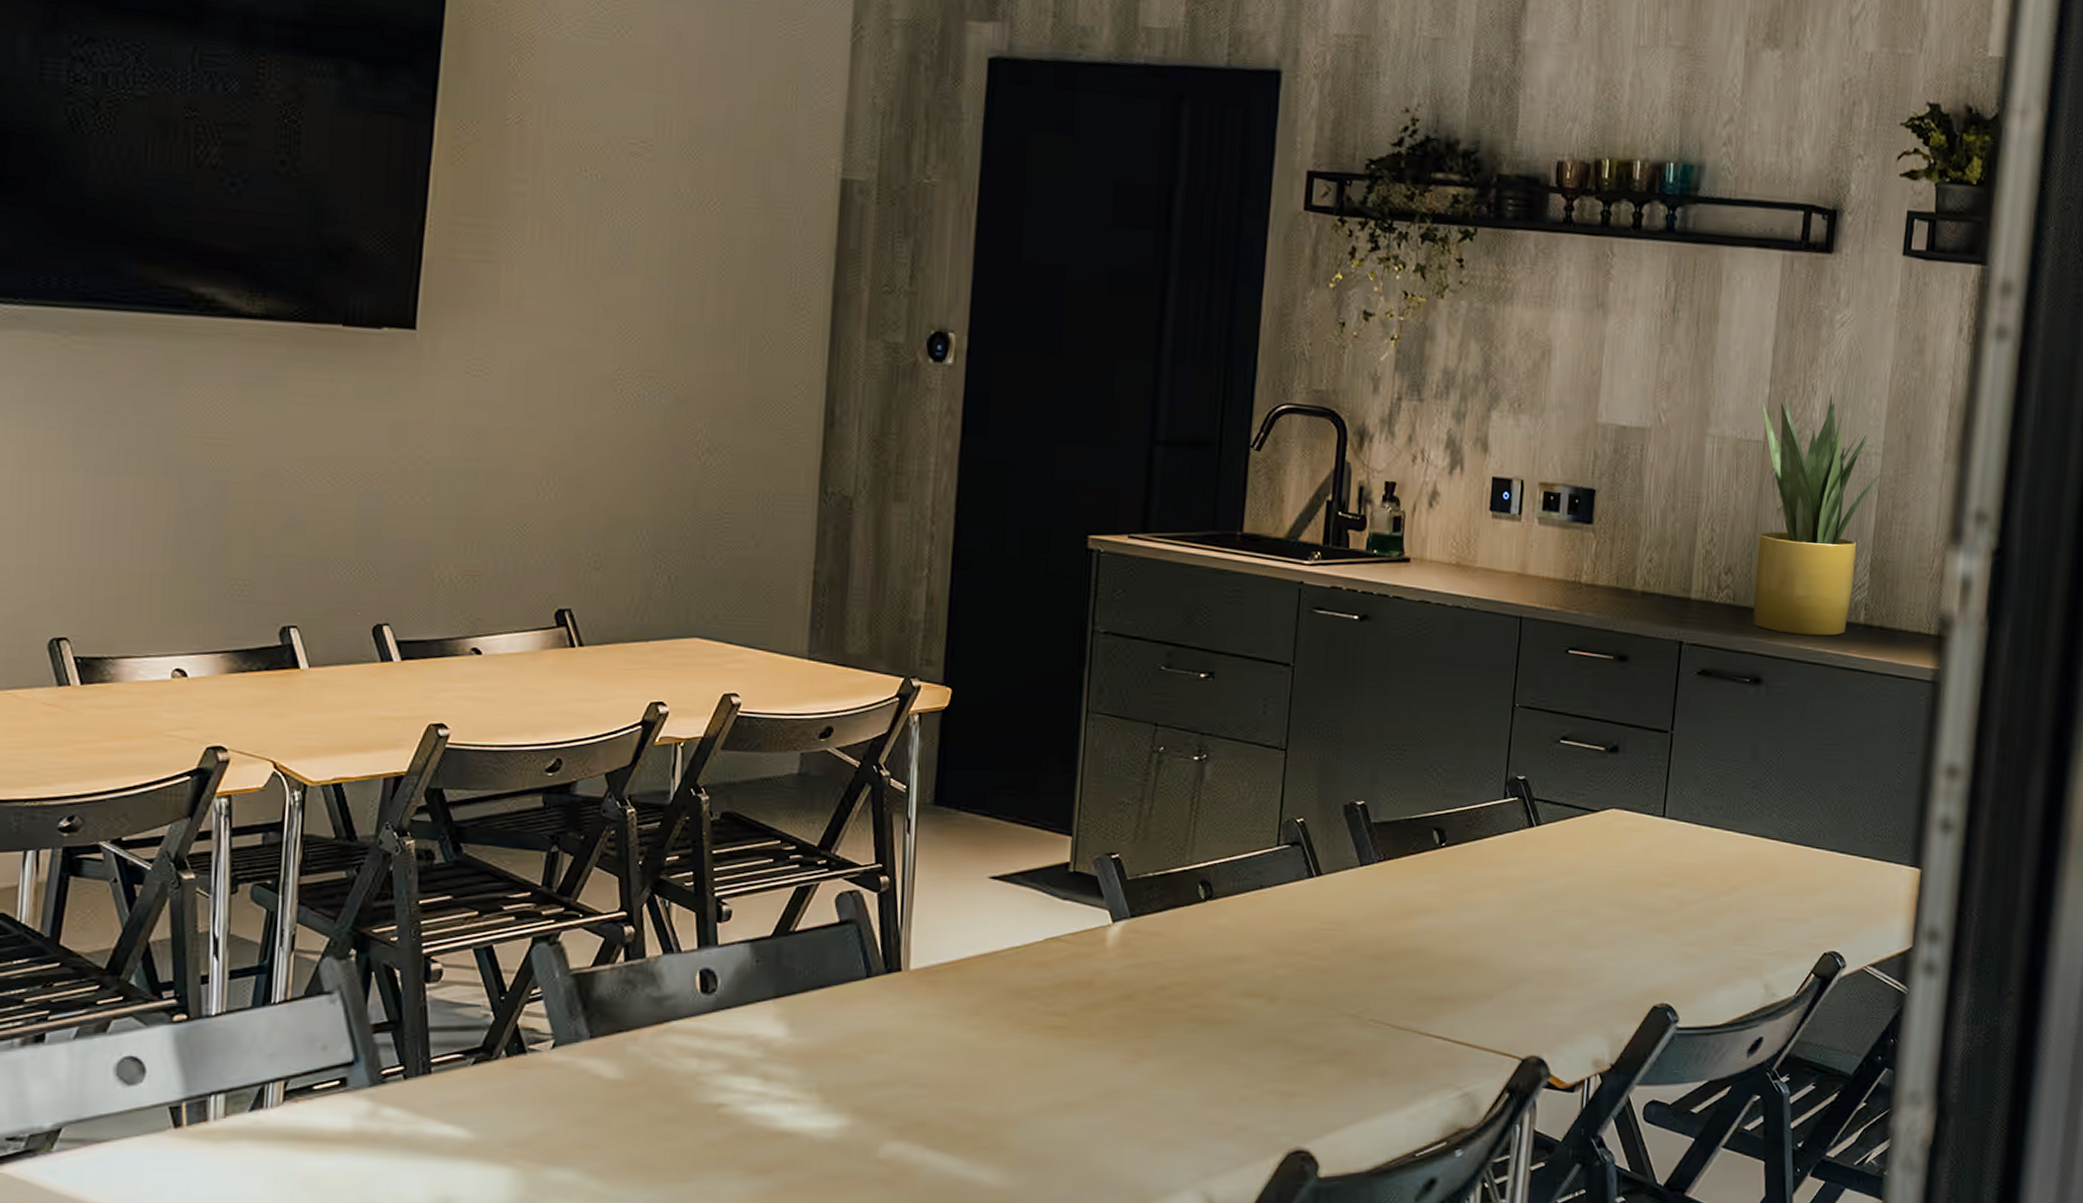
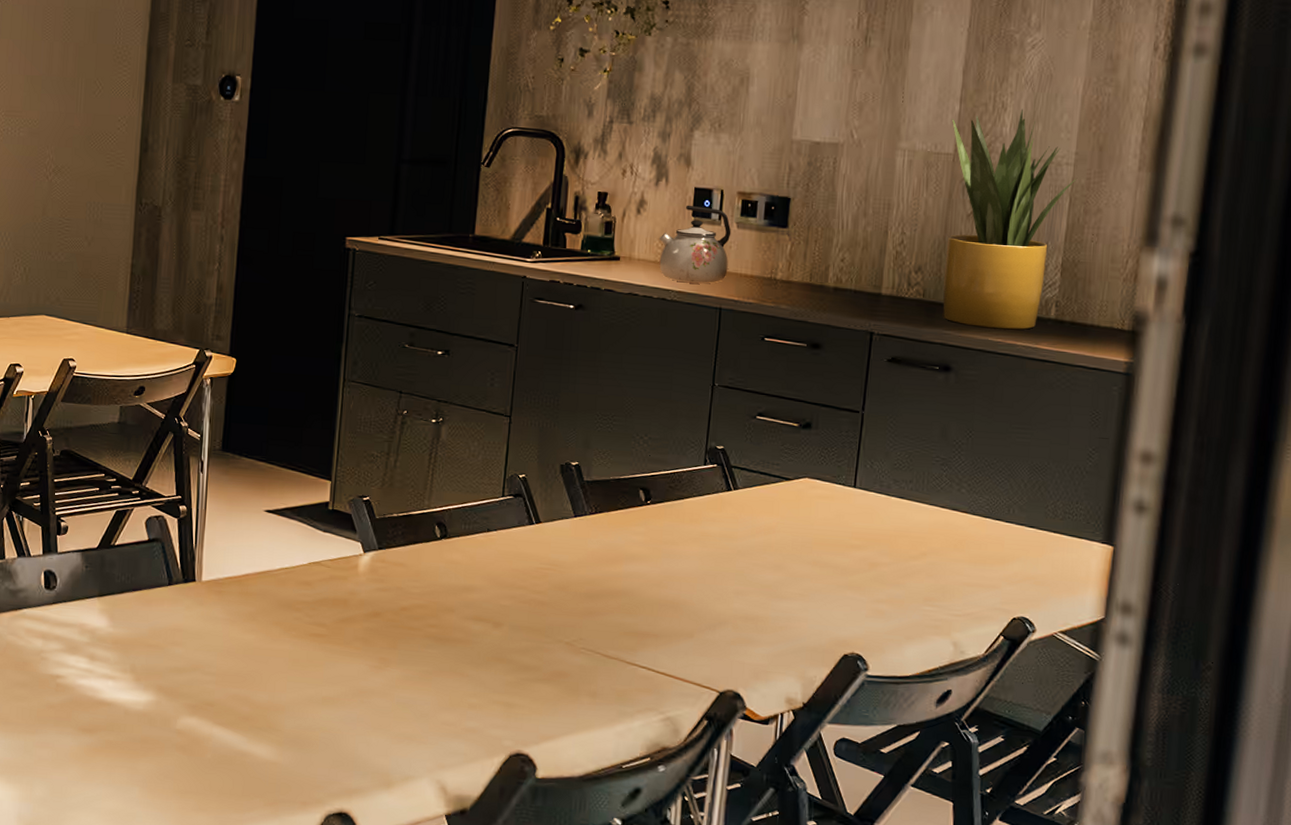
kettle: none [1453,497,1533,589] -> present [658,205,731,284]

